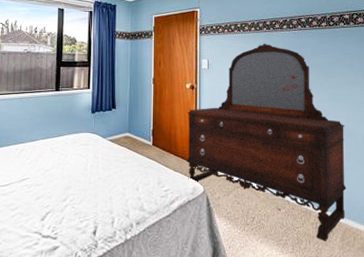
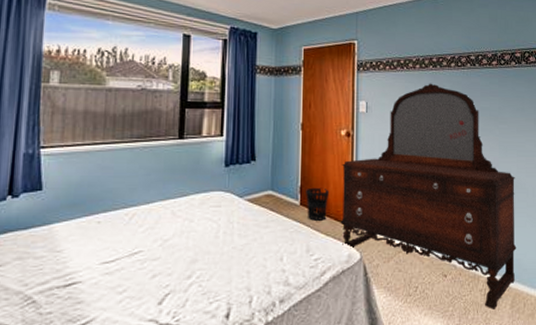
wastebasket: none [157,131,176,159] -> present [306,187,329,221]

